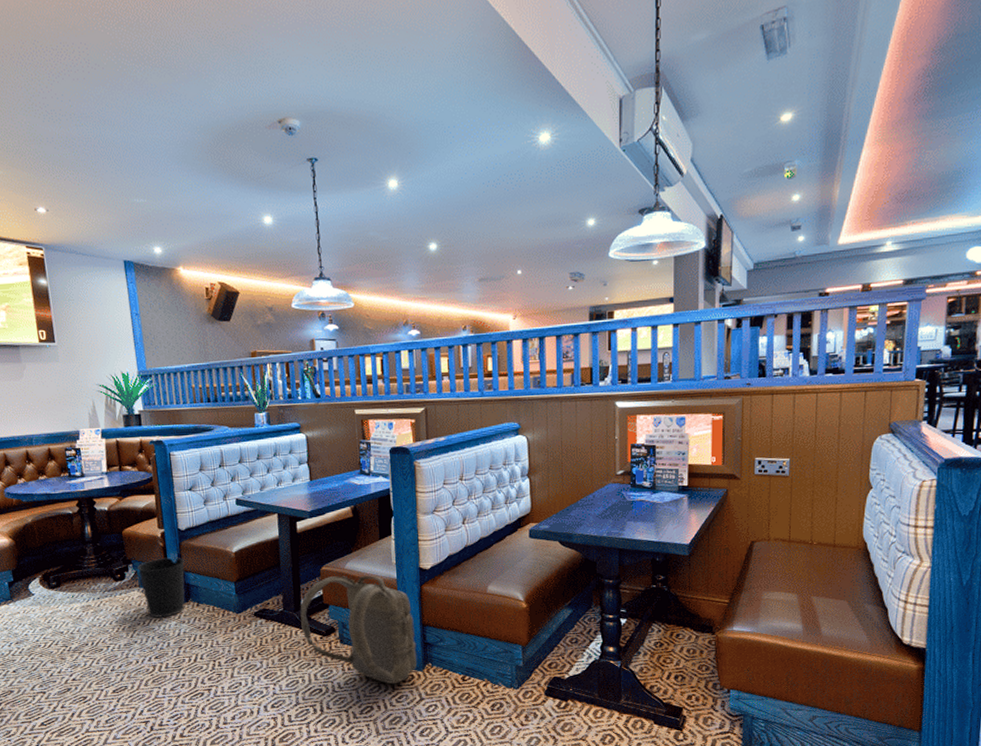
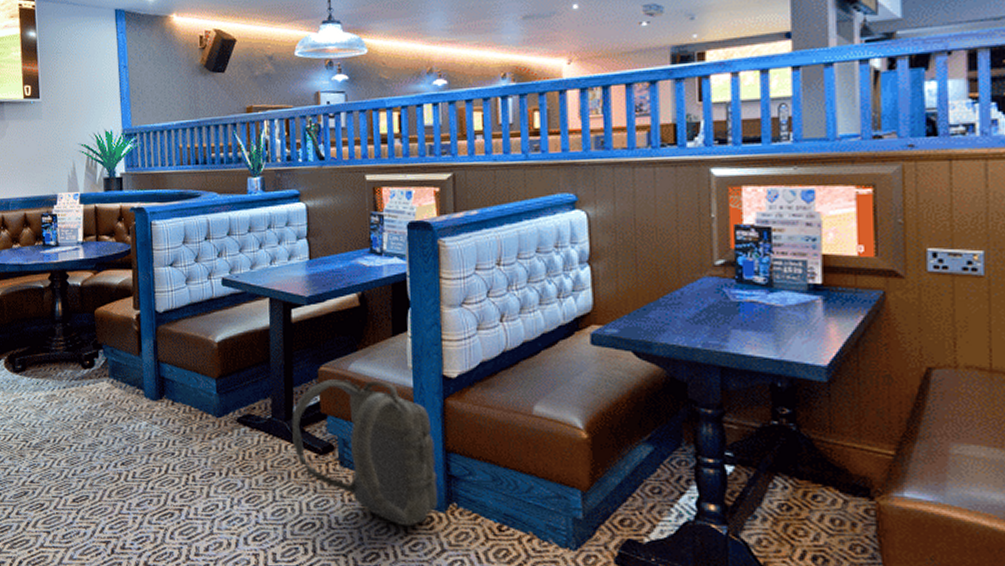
wastebasket: present [137,557,185,618] -> none [108,344,160,416]

